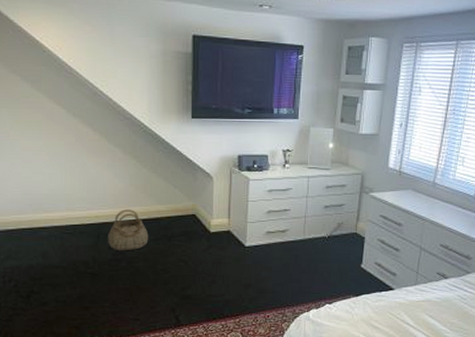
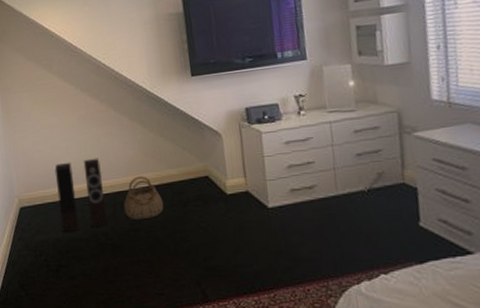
stereo: none [34,187,88,260] -> present [54,158,108,233]

